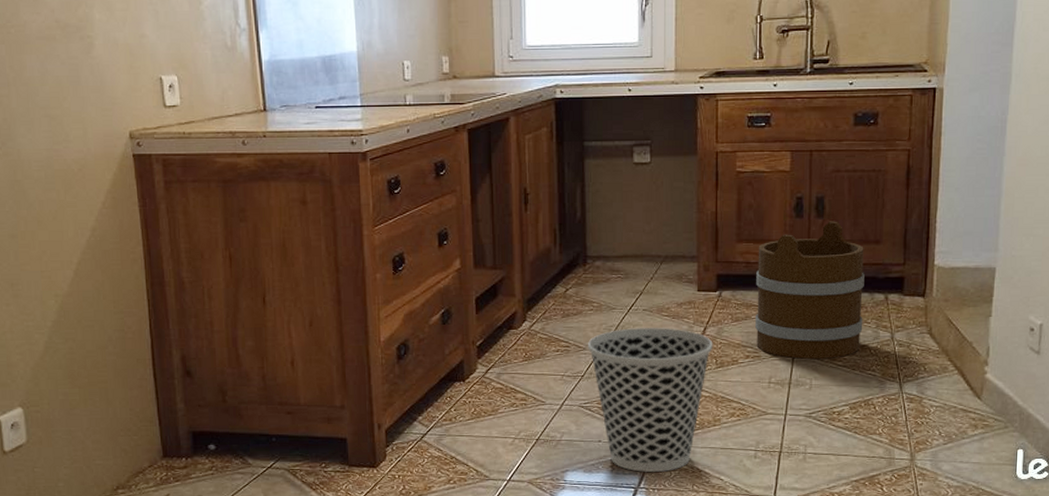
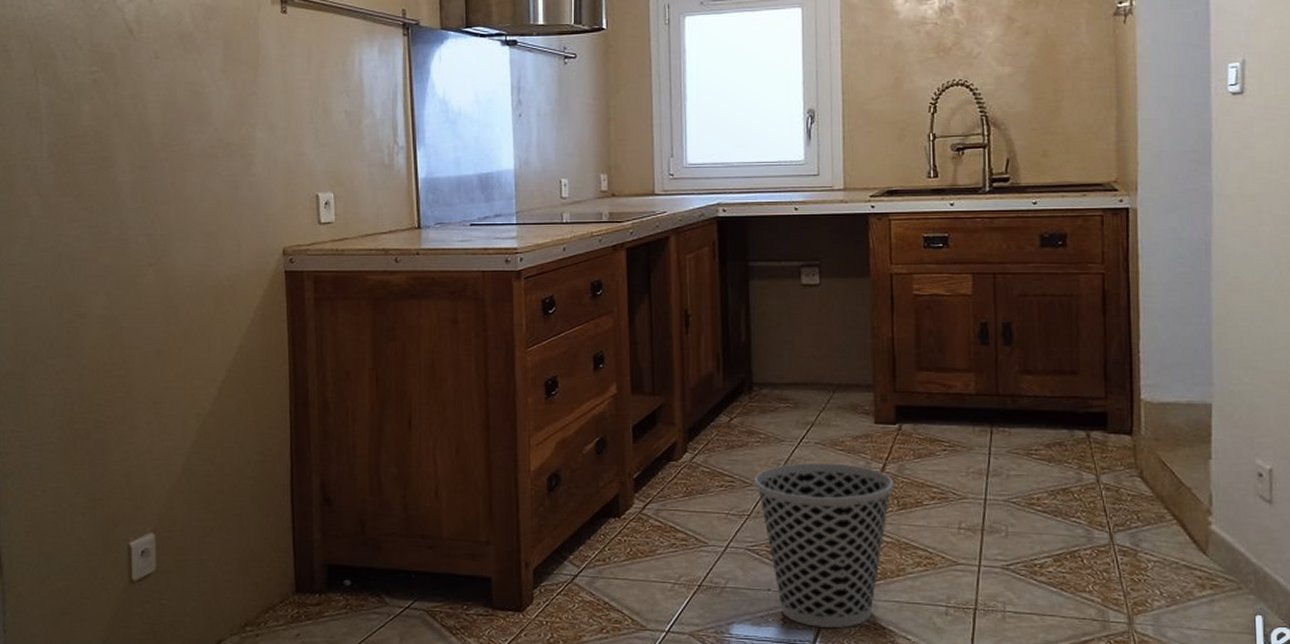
bucket: present [755,221,865,359] -> none [939,349,1063,502]

